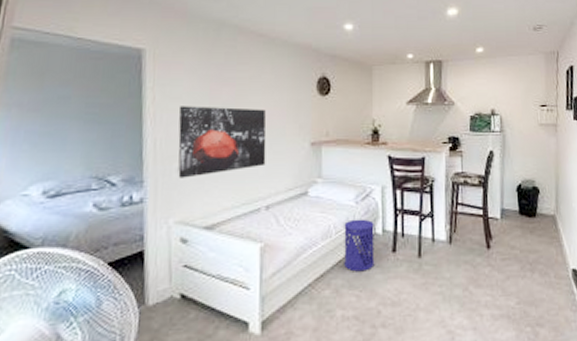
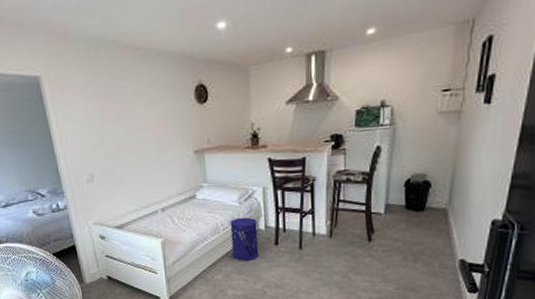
wall art: present [178,106,267,178] -> none [78,122,157,189]

